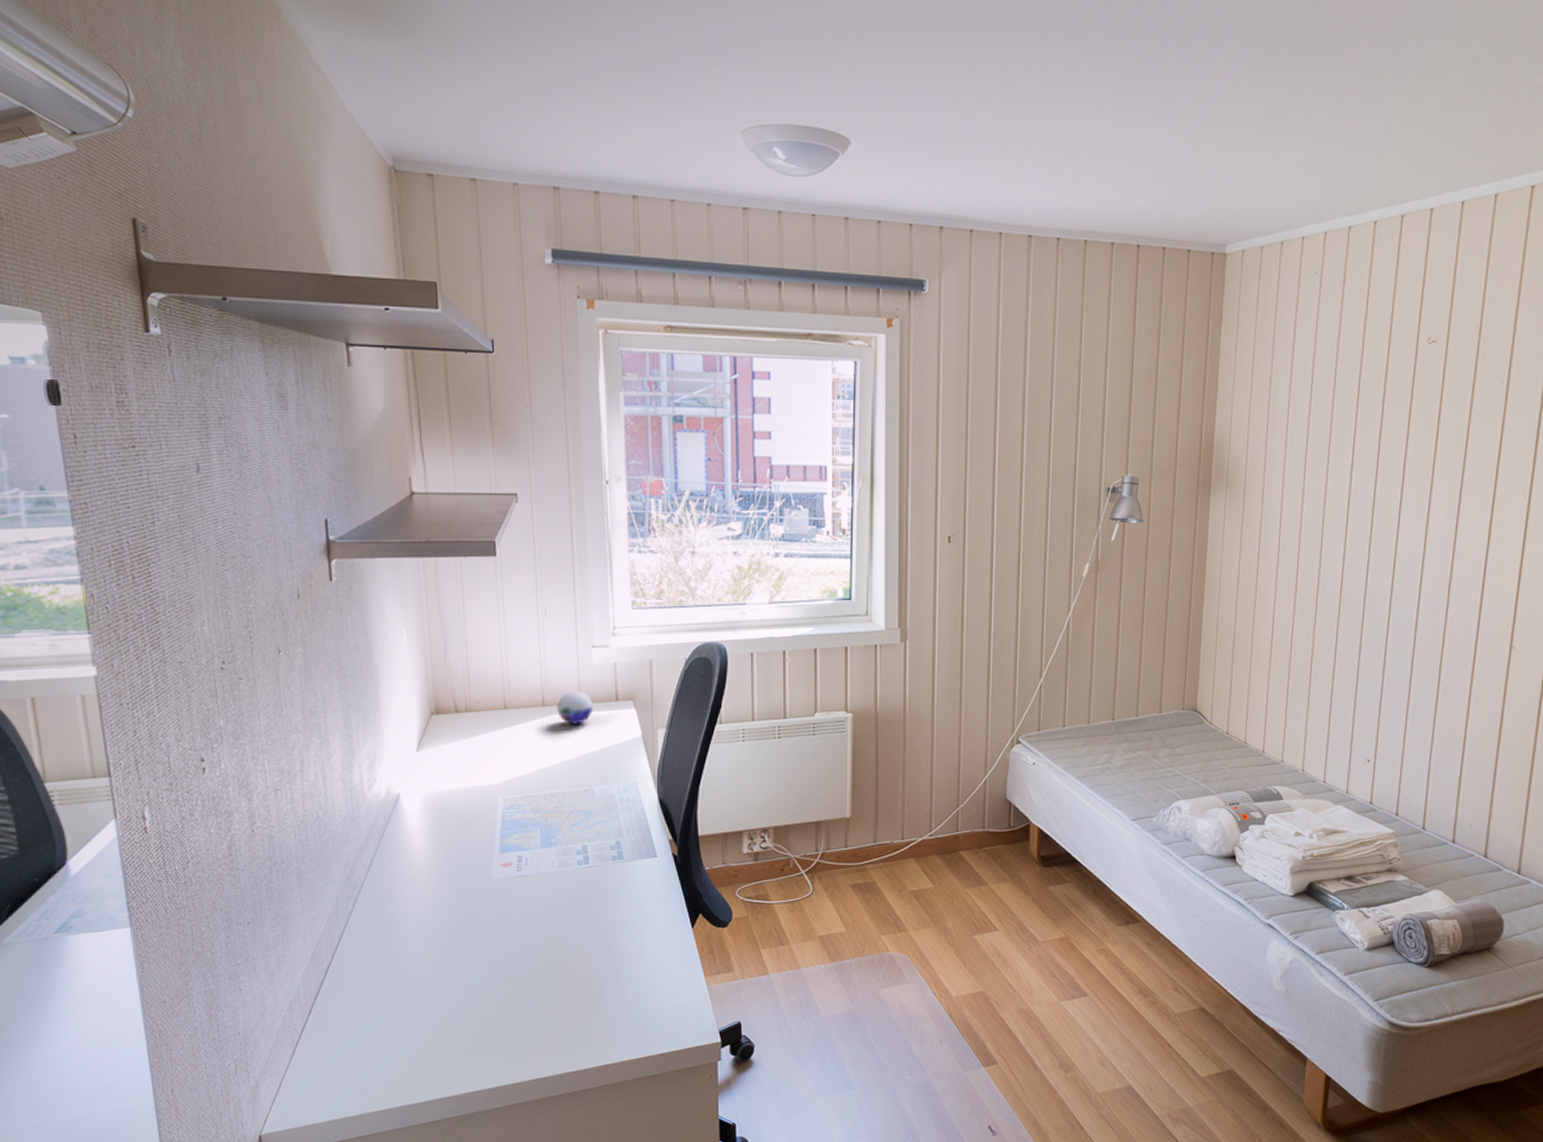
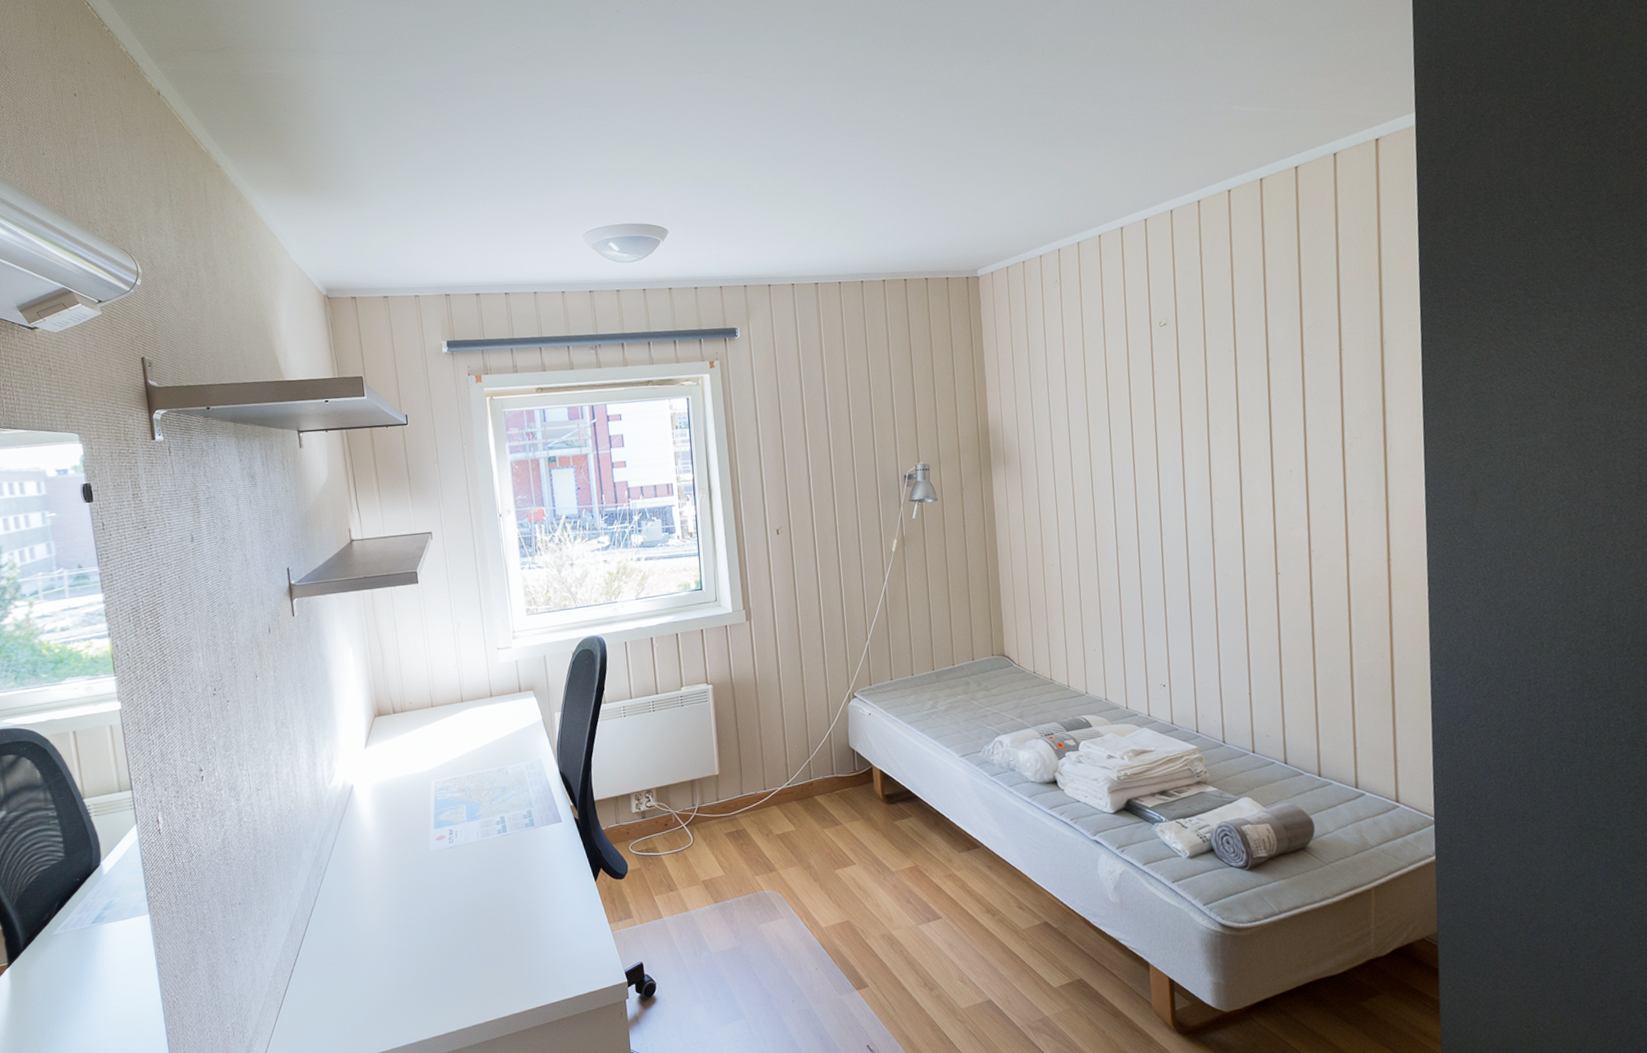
decorative orb: present [557,691,593,724] -> none [473,687,501,715]

